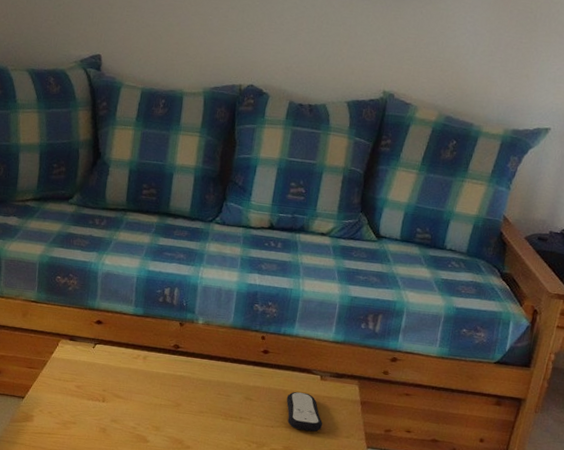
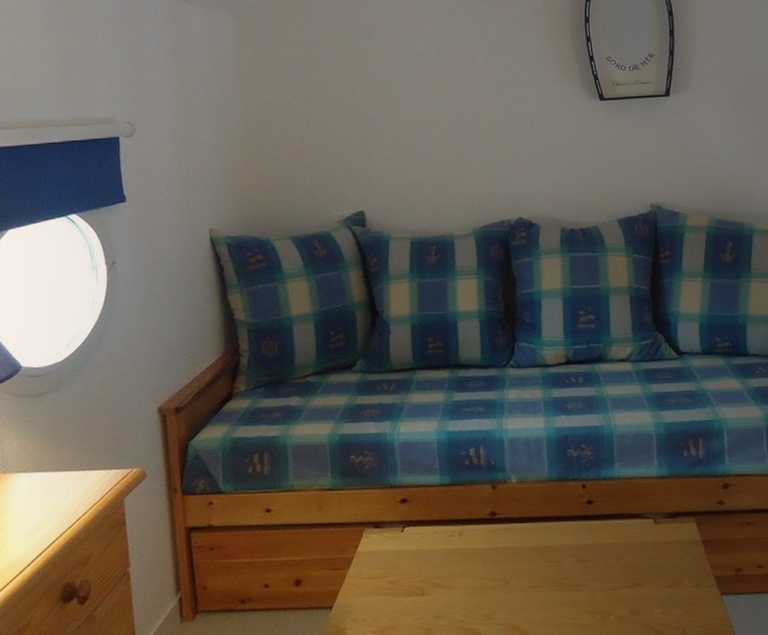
remote control: present [286,391,323,432] -> none [622,541,668,588]

